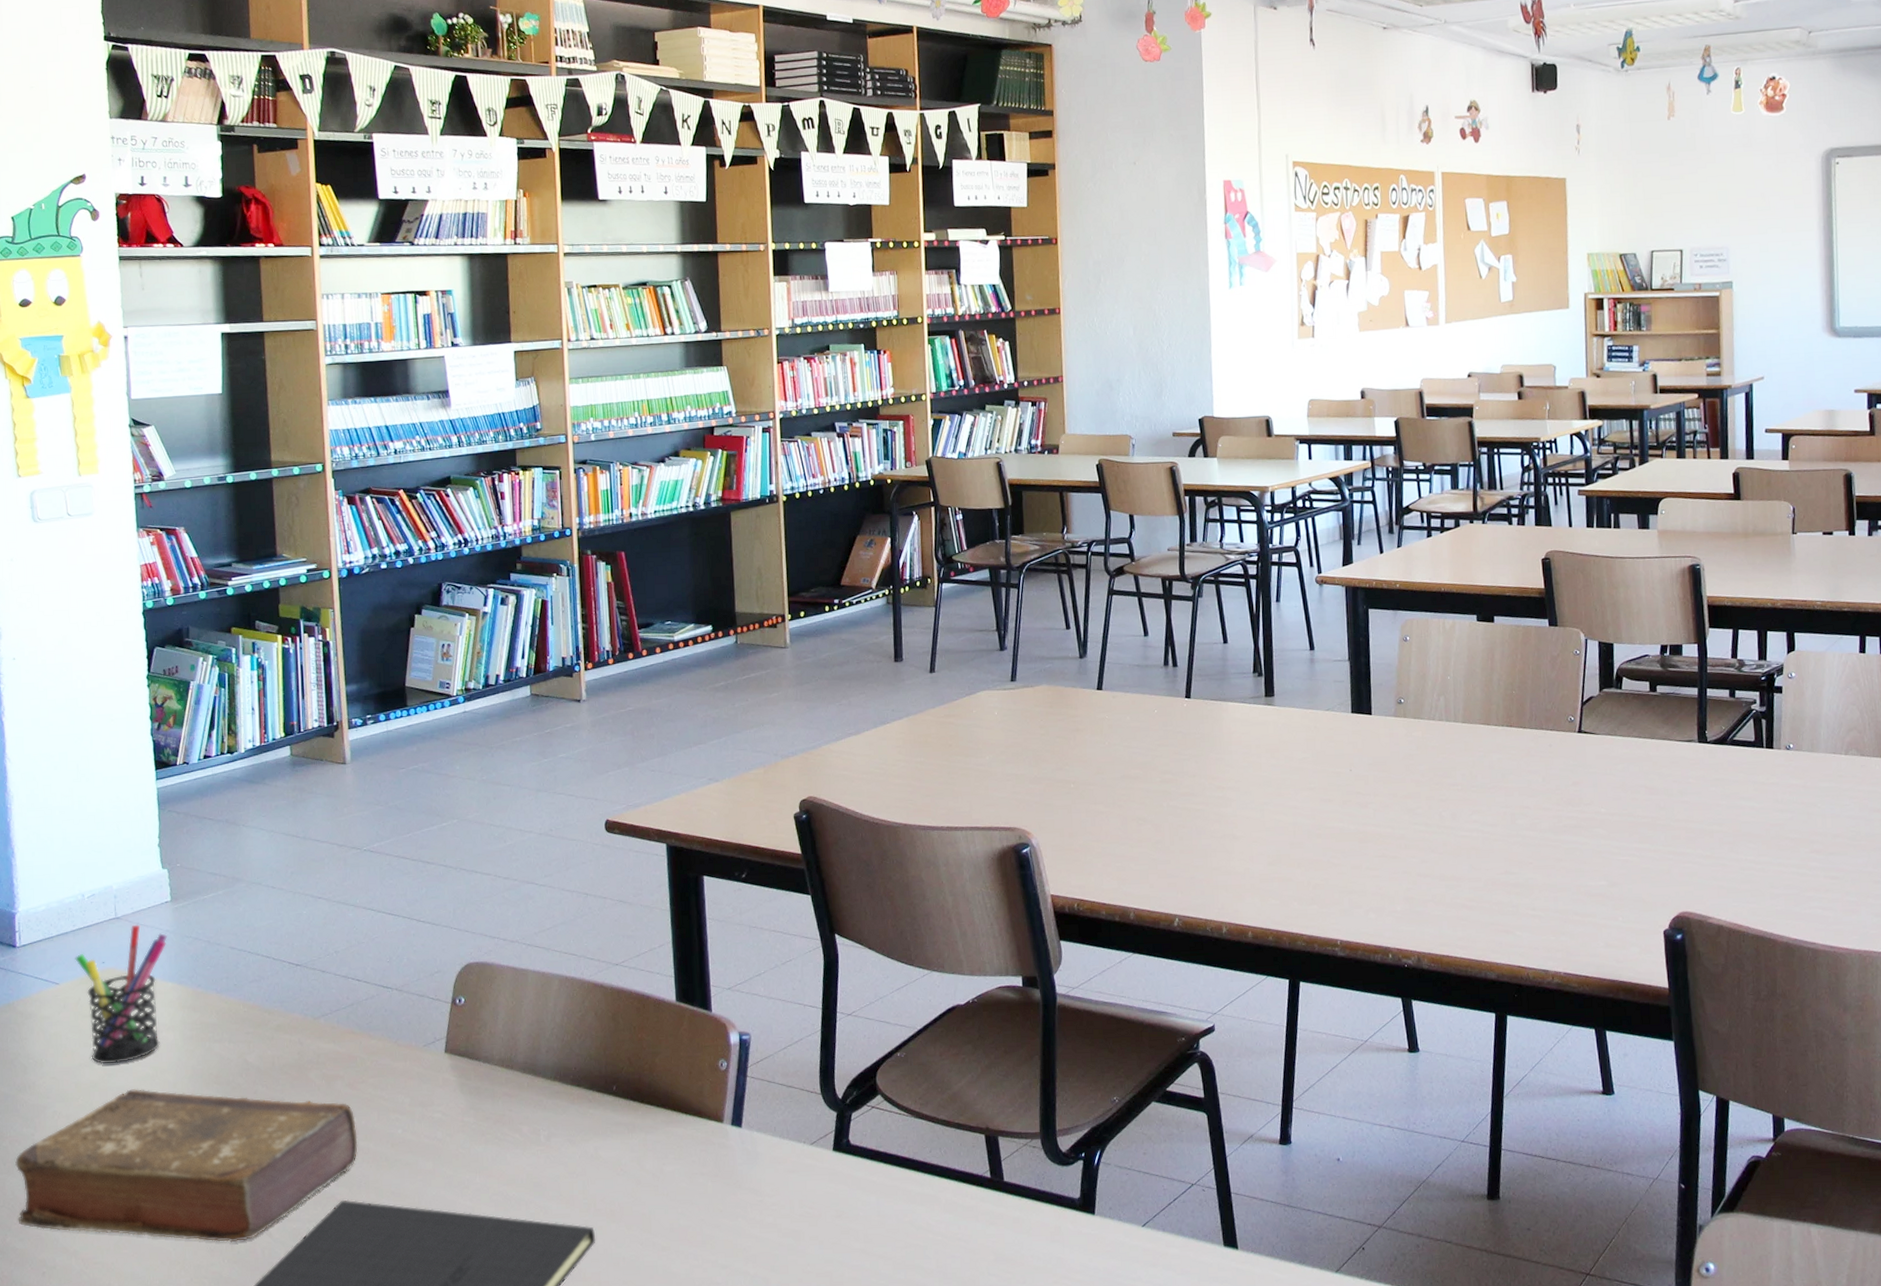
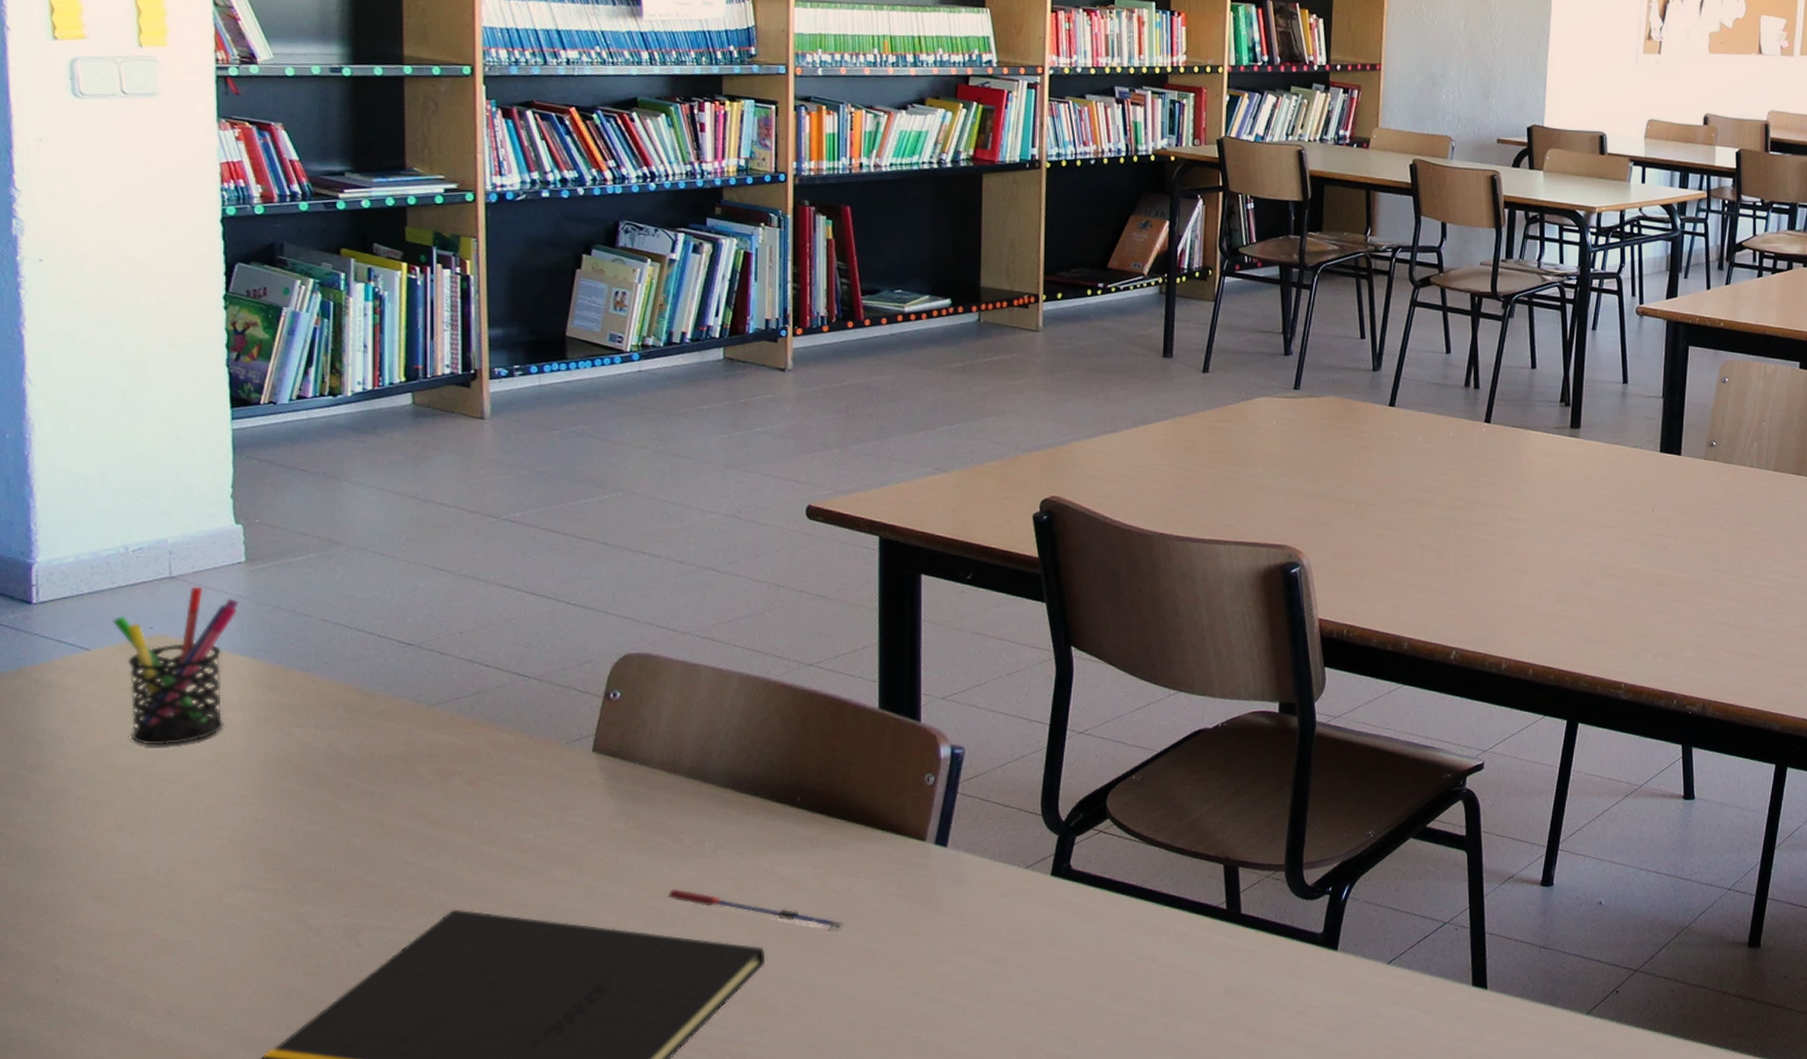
book: present [15,1089,358,1243] -> none [22,775,477,953]
pen: none [512,1174,659,1208] -> present [668,888,844,929]

